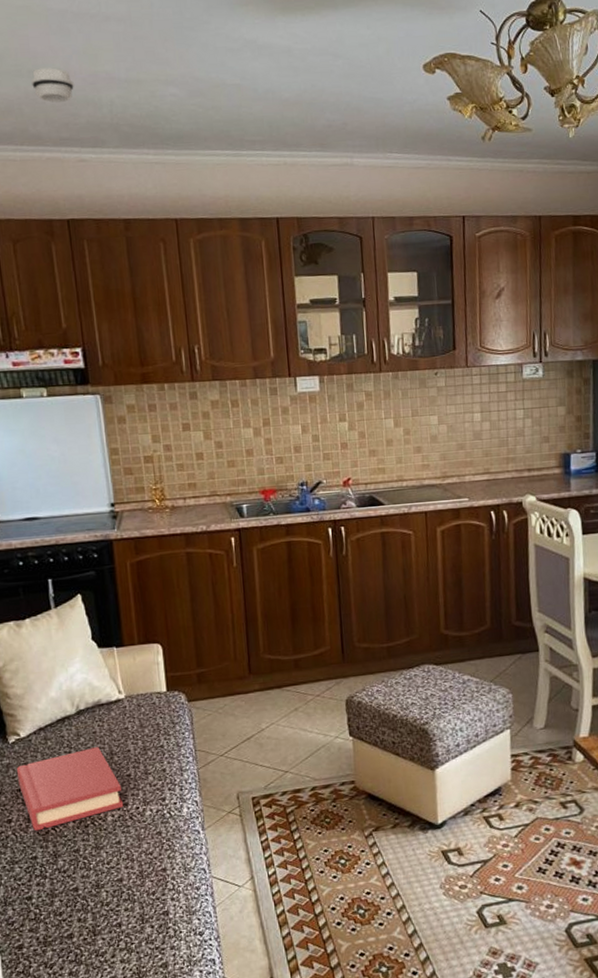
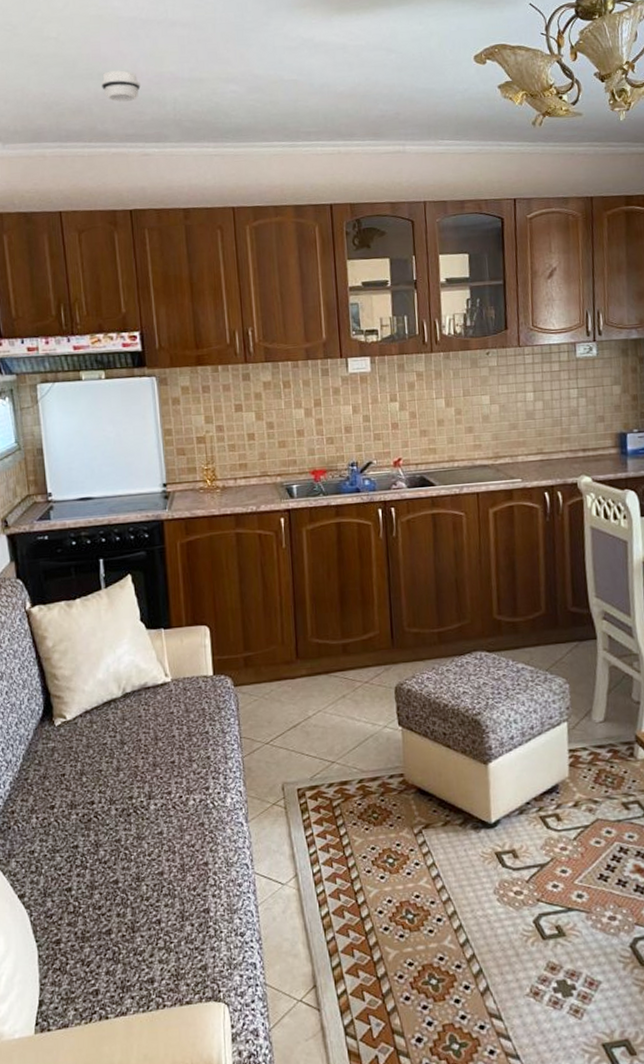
hardback book: present [16,747,124,831] -> none [61,732,167,819]

